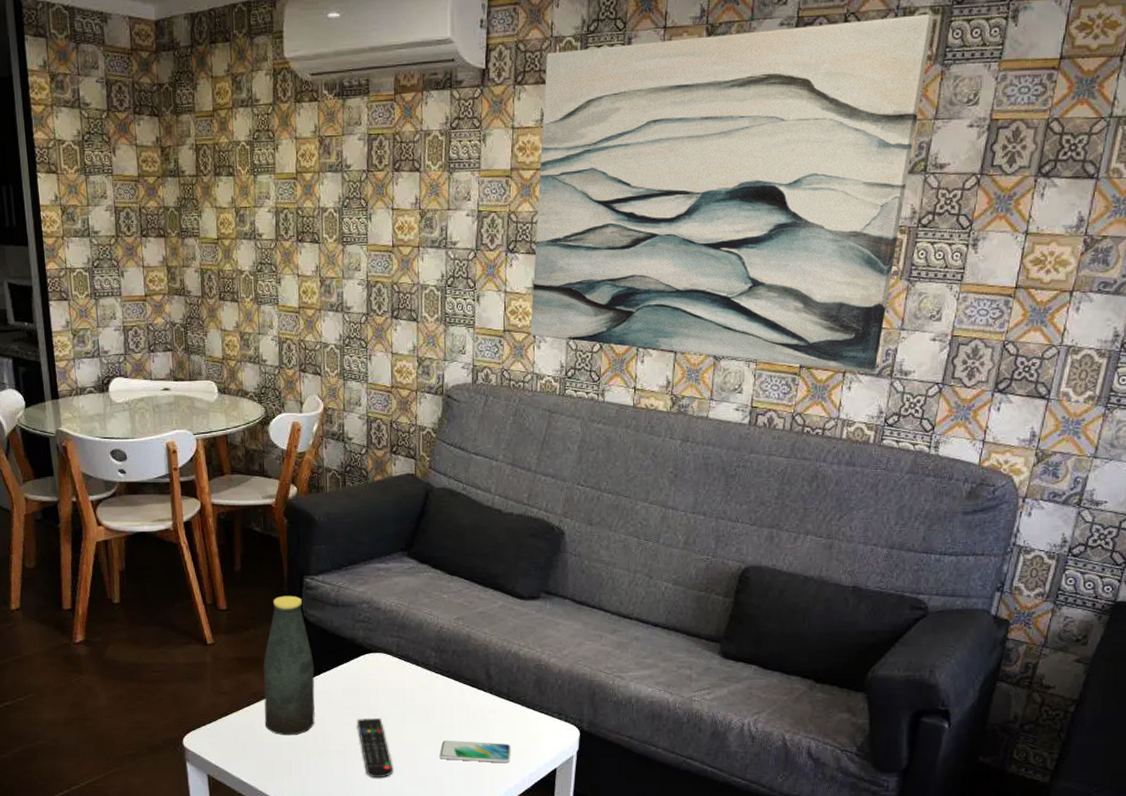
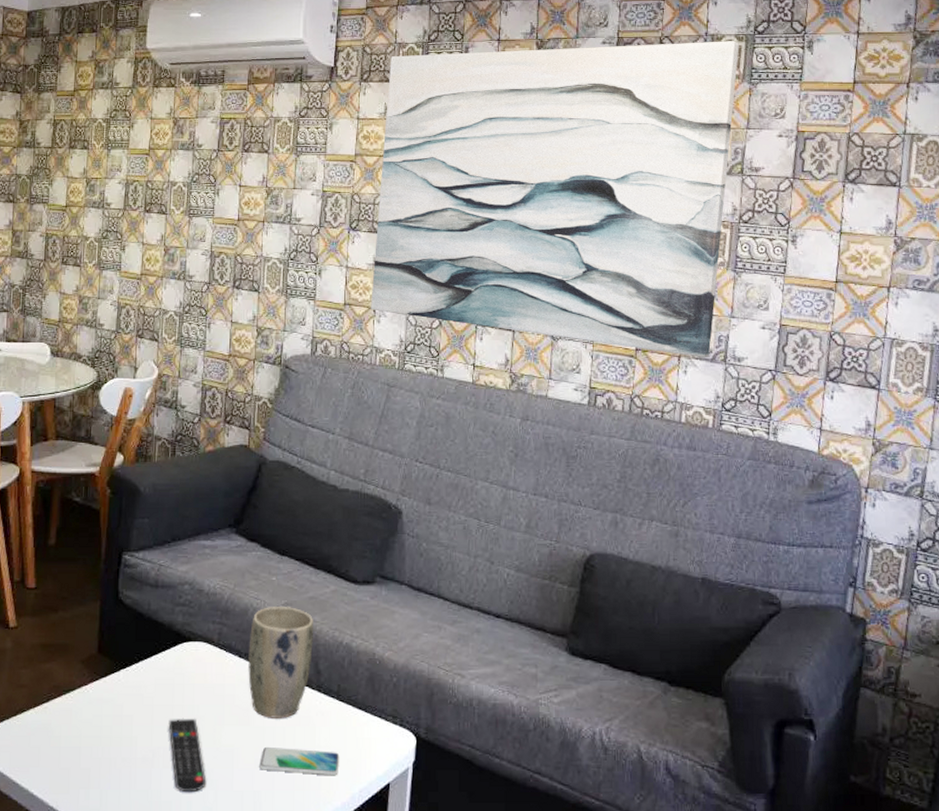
bottle: present [263,595,315,736] -> none [64,573,126,738]
plant pot: none [425,621,485,717] -> present [248,607,314,718]

